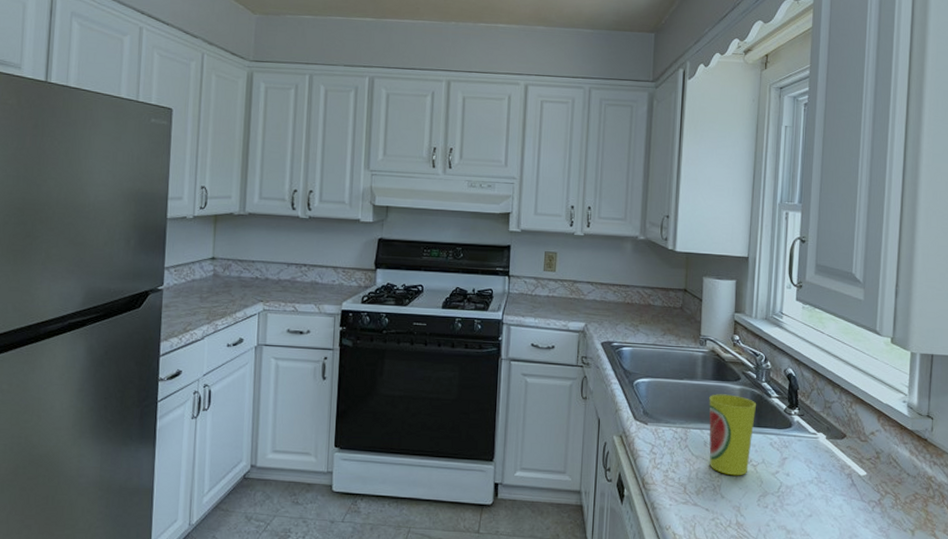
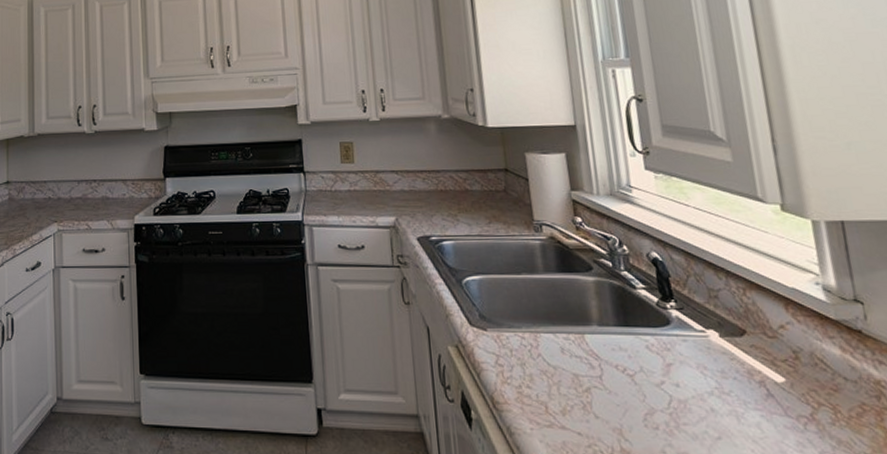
cup: present [709,394,757,476] -> none [557,288,624,389]

